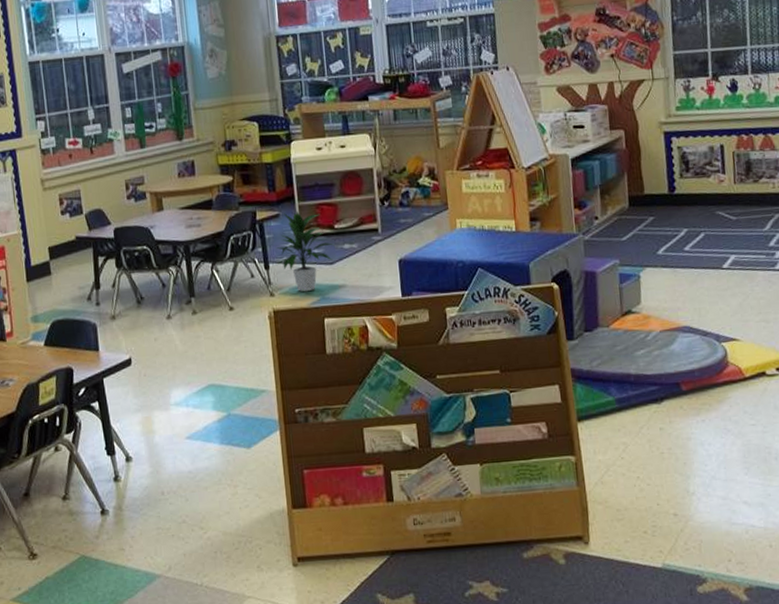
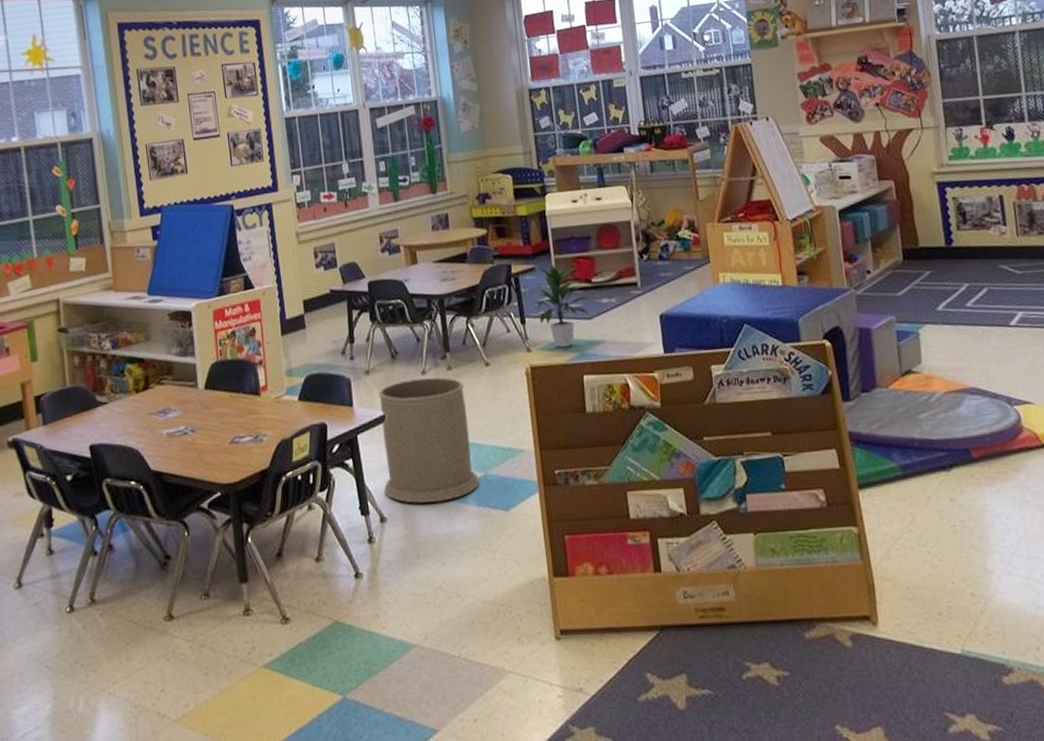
trash can: none [124,322,223,443] -> present [378,377,480,503]

